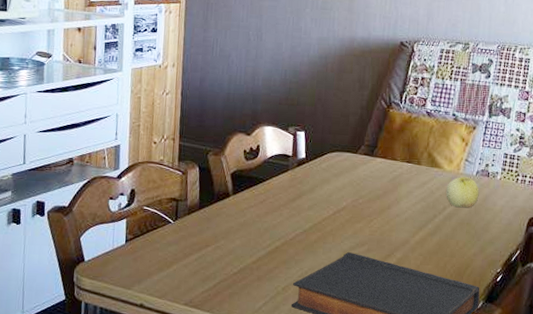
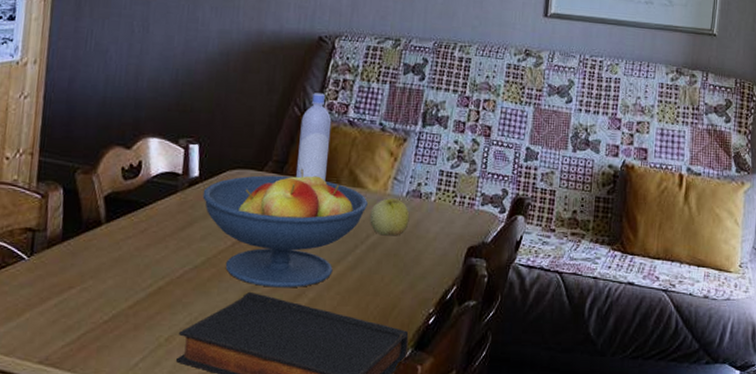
fruit bowl: none [309,151,445,250] -> present [202,168,369,288]
bottle: none [384,89,413,163] -> present [296,93,332,182]

